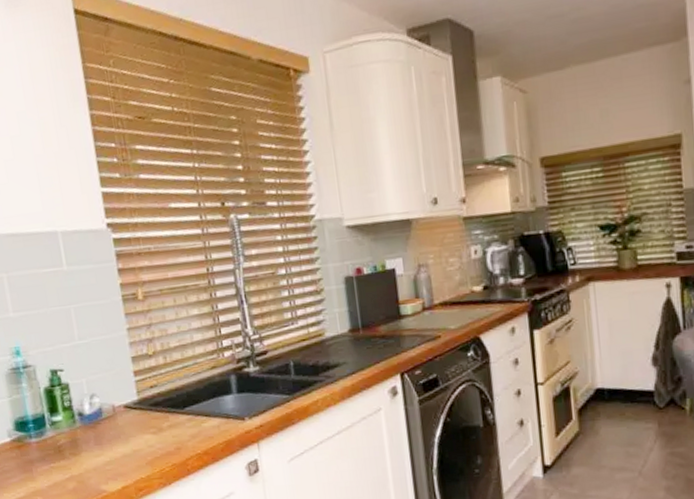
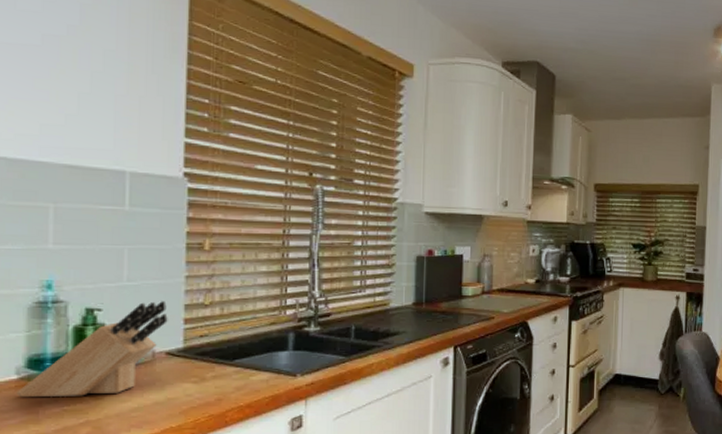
knife block: none [12,356,120,457] -> present [16,301,168,397]

